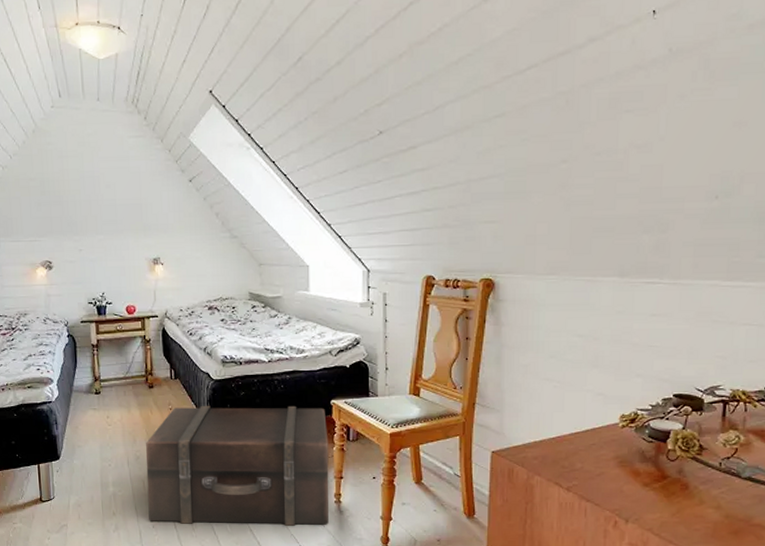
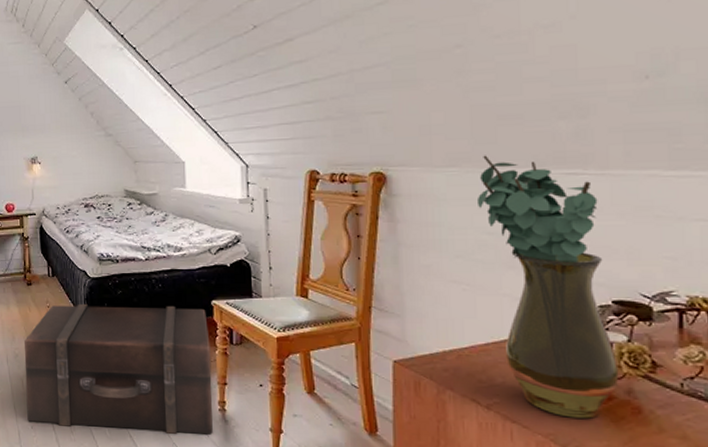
vase: none [571,264,674,495] -> present [478,155,619,419]

